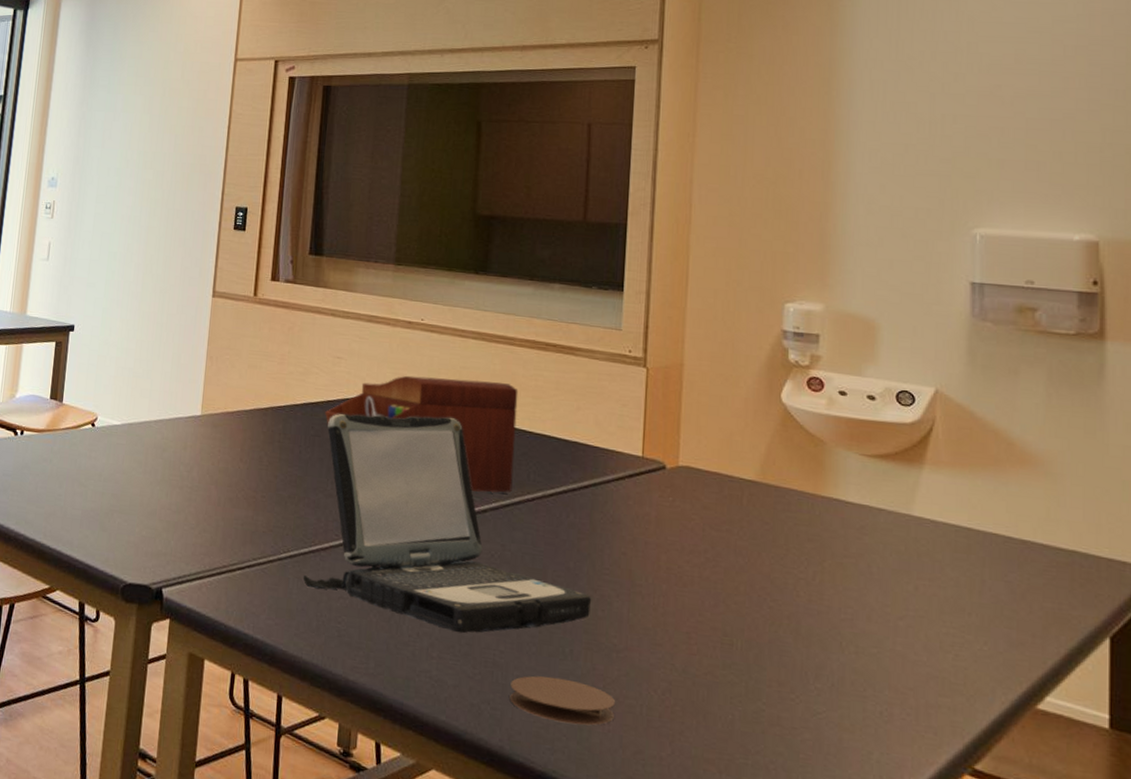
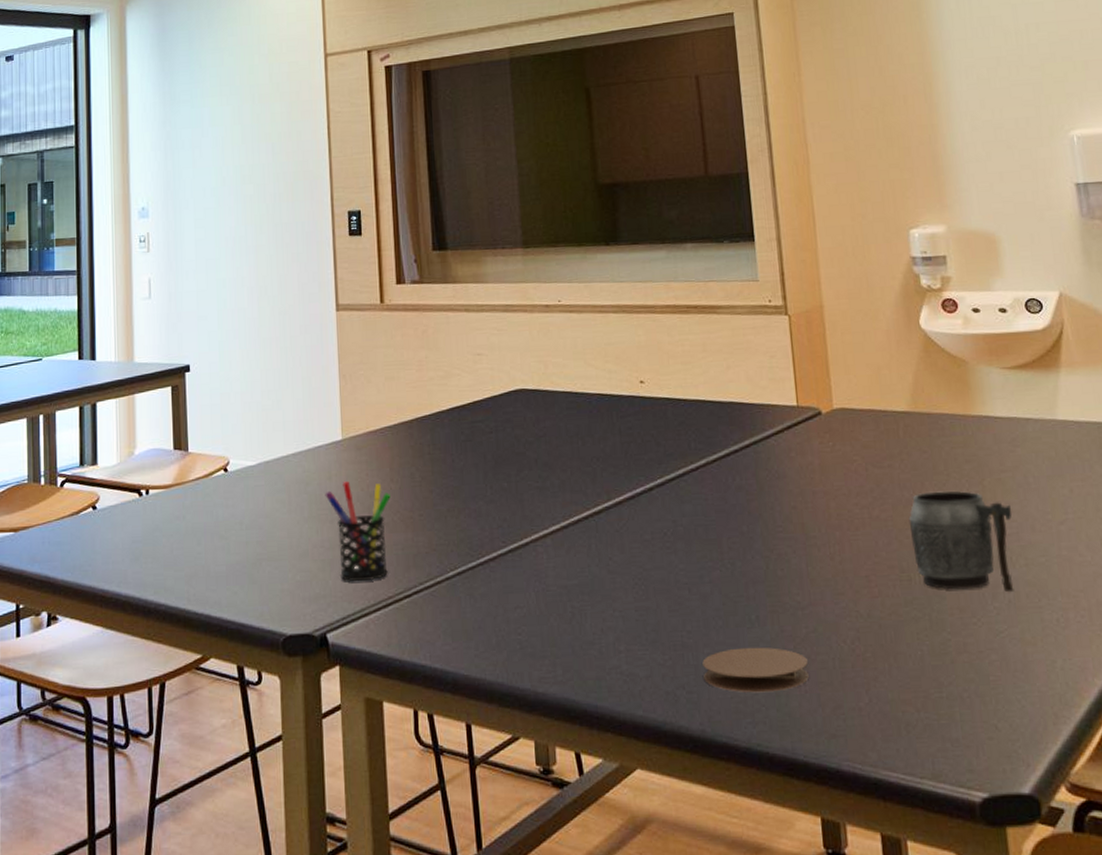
pen holder: none [178,454,238,548] -> present [325,481,391,582]
laptop: present [302,413,591,634] -> none [474,397,770,621]
sewing box: present [325,375,519,493] -> none [473,353,675,470]
mug: none [739,562,850,677] -> present [908,490,1014,593]

